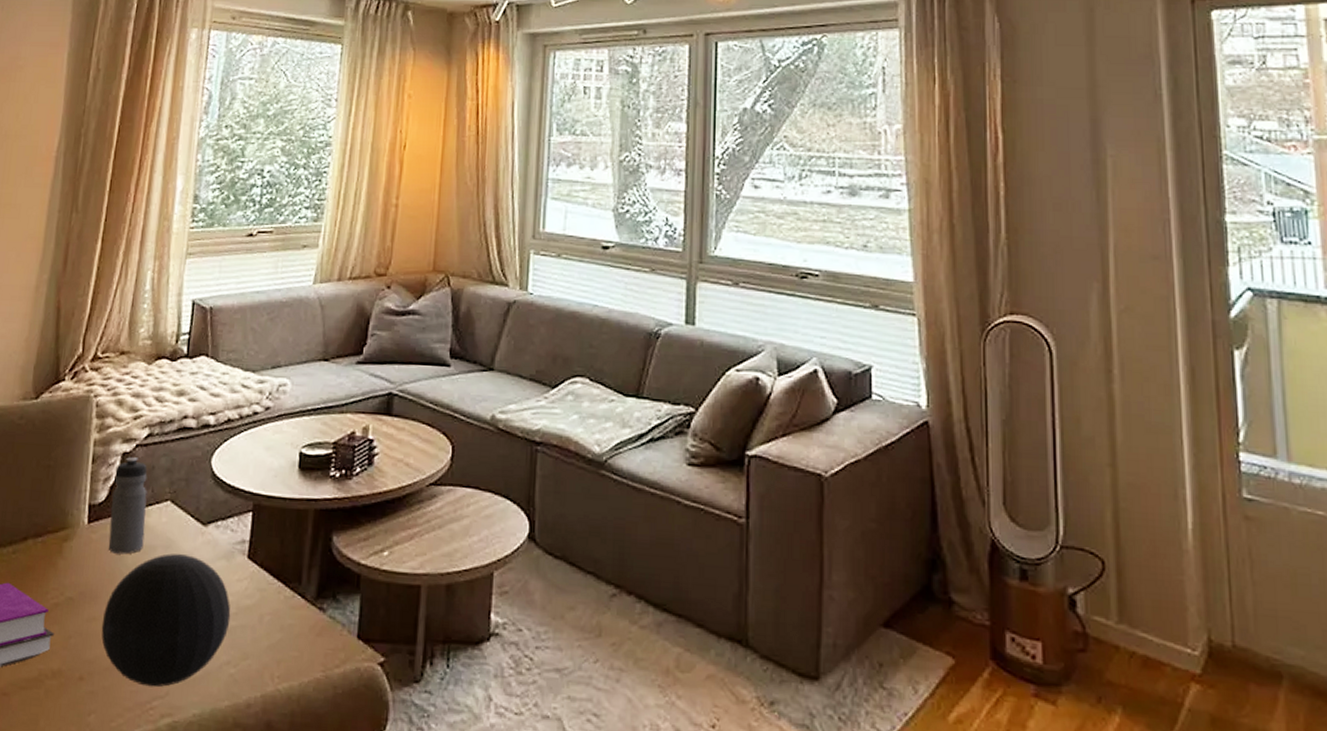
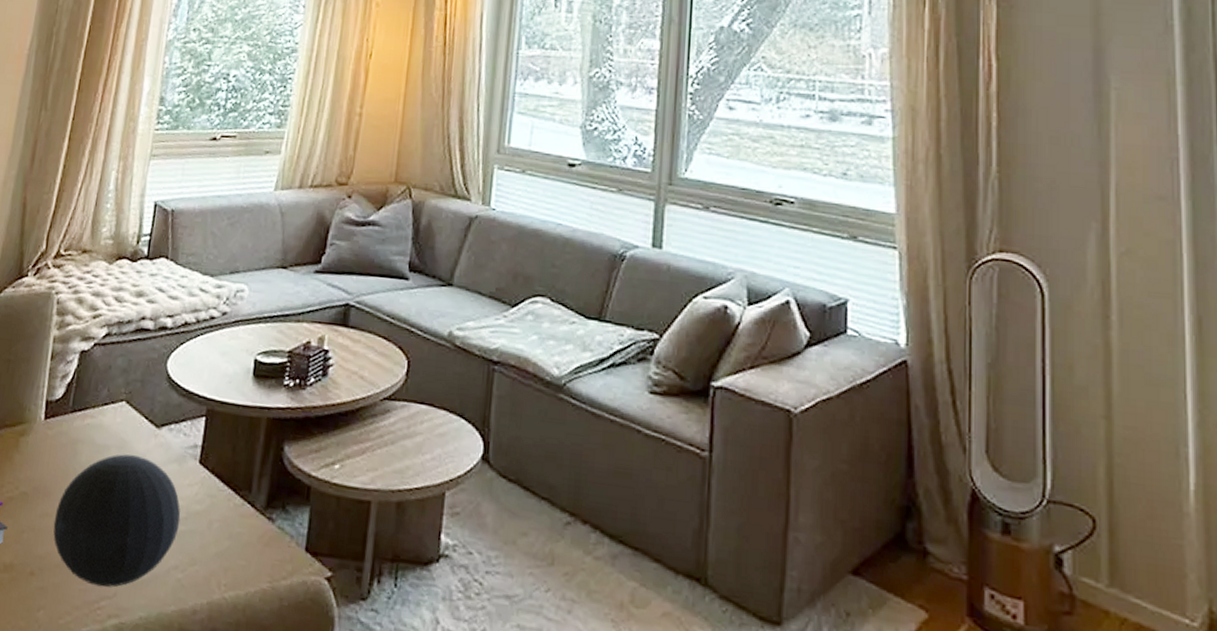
water bottle: present [108,457,148,555] -> none [63,355,104,453]

